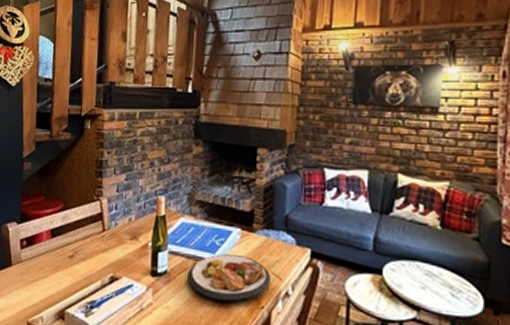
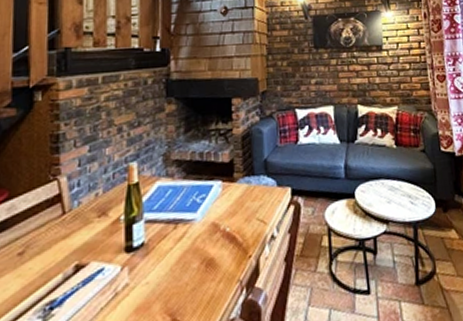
plate: present [187,254,271,302] -> none [168,208,256,262]

